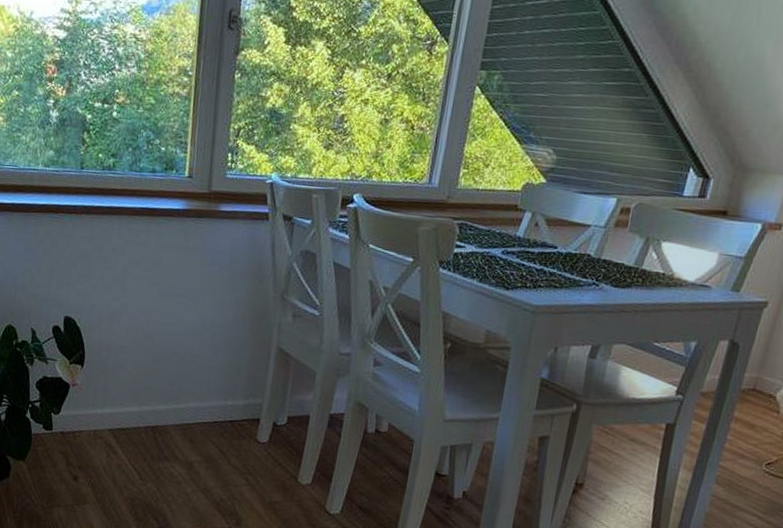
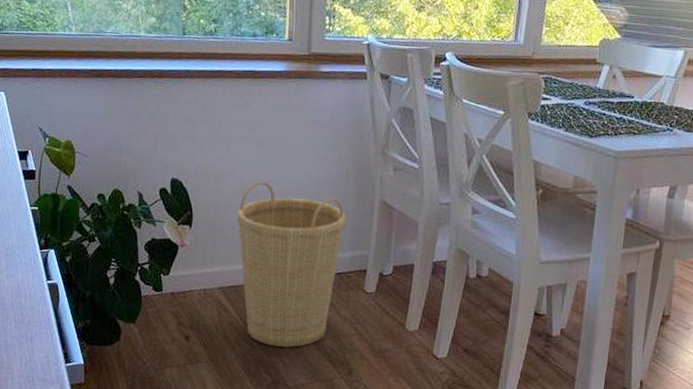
basket: none [129,322,241,494] -> present [236,180,346,348]

